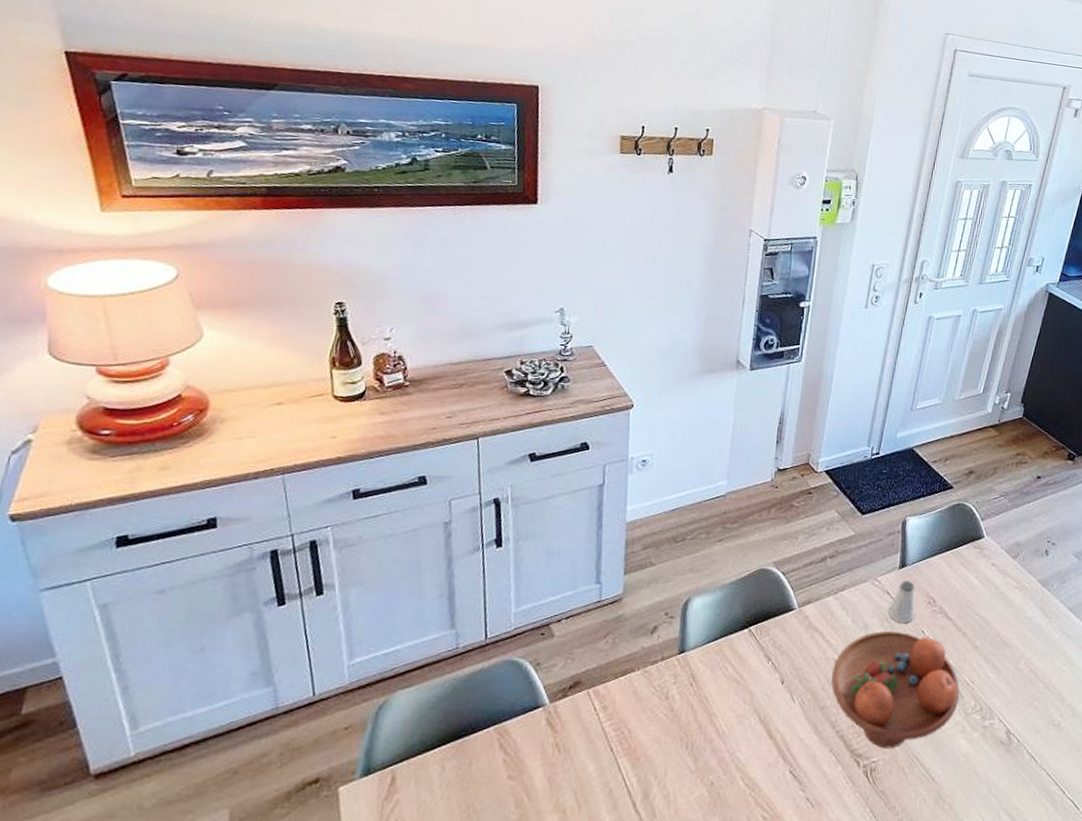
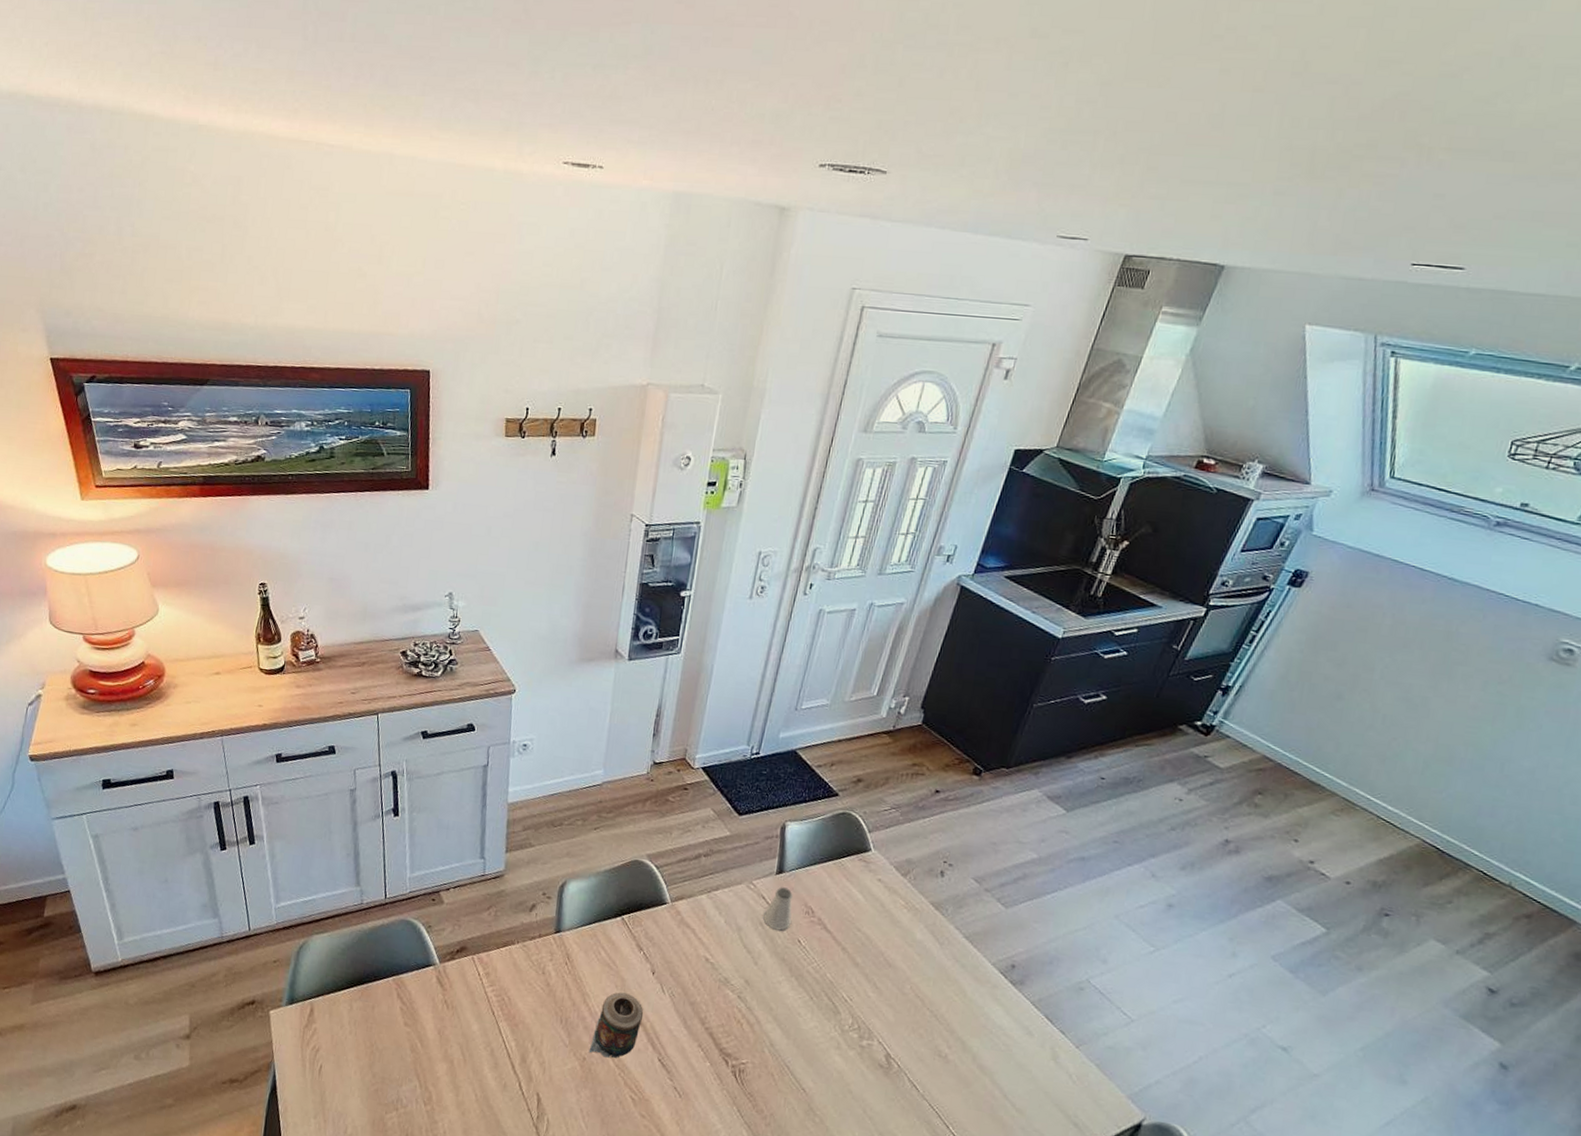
candle: none [717,707,774,778] -> present [589,992,644,1058]
fruit bowl: present [831,630,960,749] -> none [702,935,836,1054]

